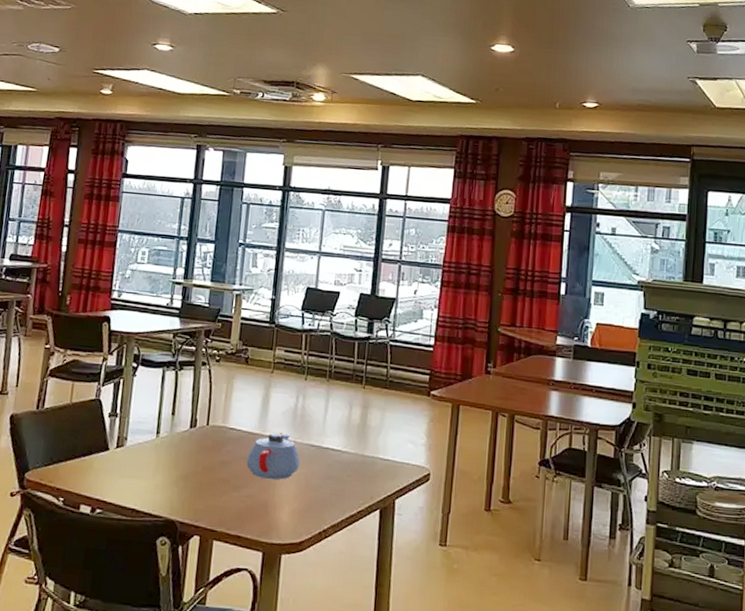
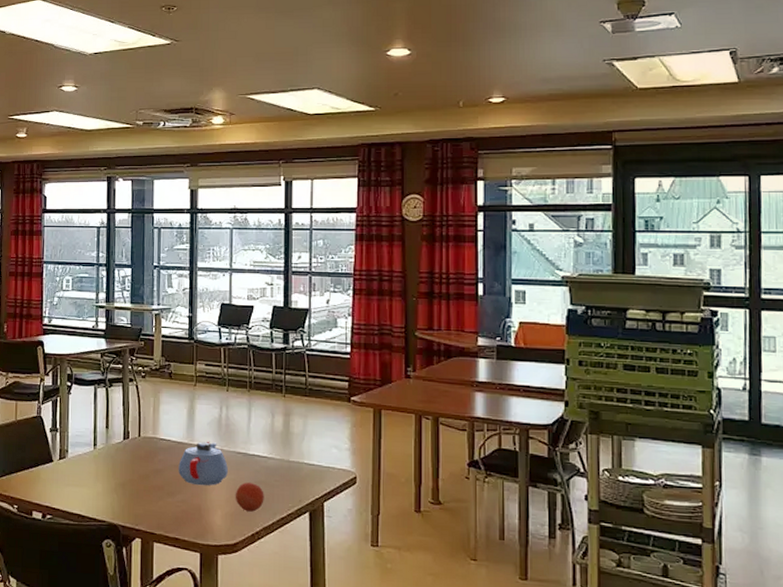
fruit: none [304,476,336,509] -> present [235,482,264,512]

